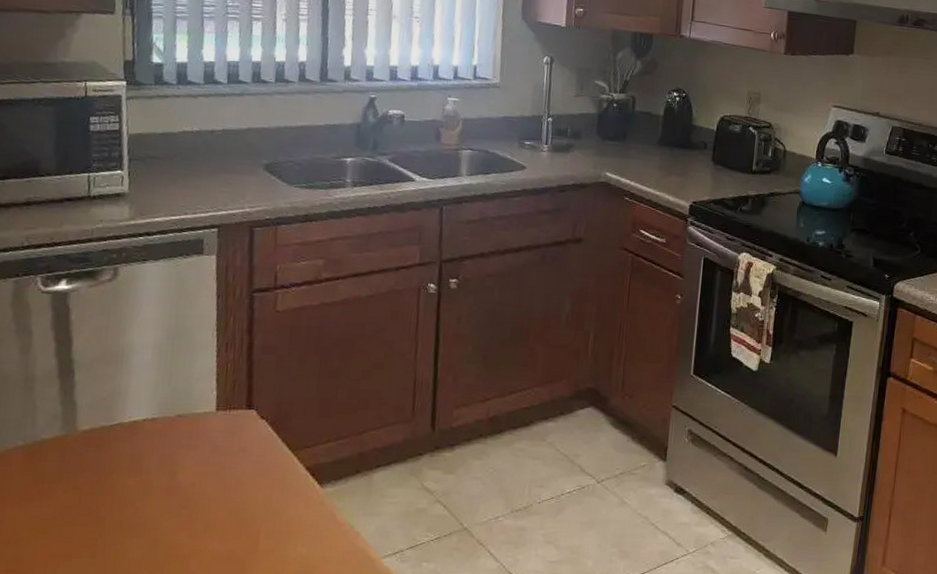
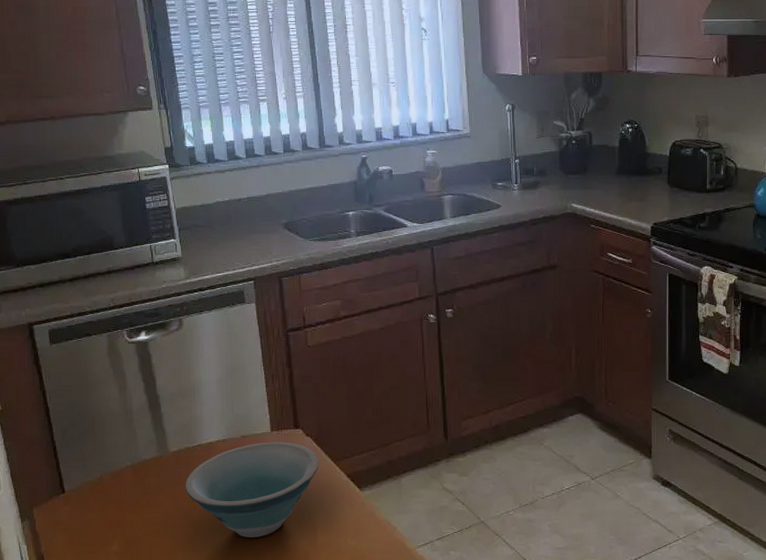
bowl: none [92,423,274,541] -> present [185,442,319,538]

